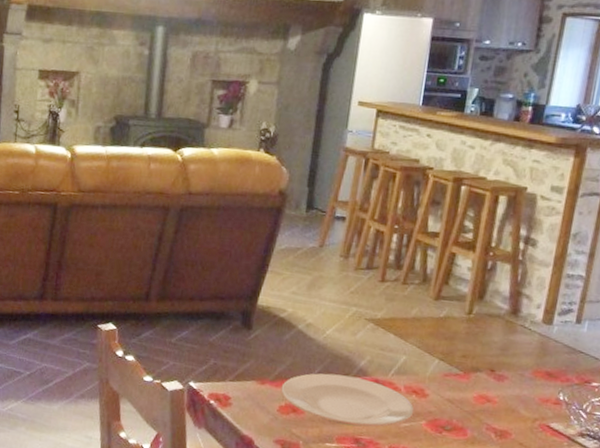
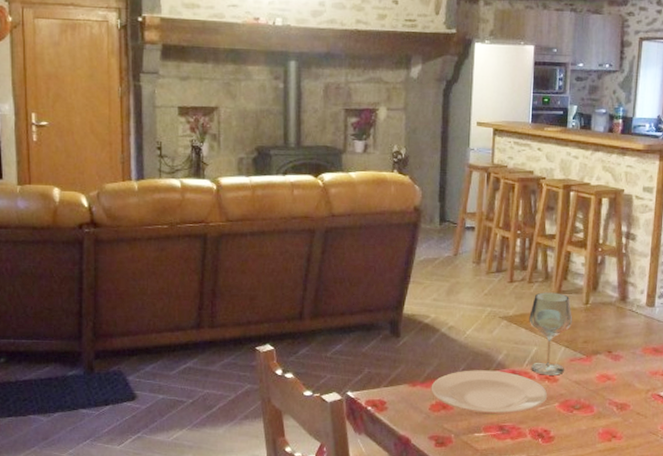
wine glass: none [397,296,452,390] -> present [529,292,573,375]

